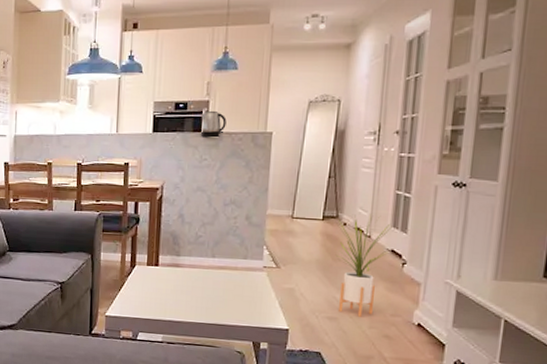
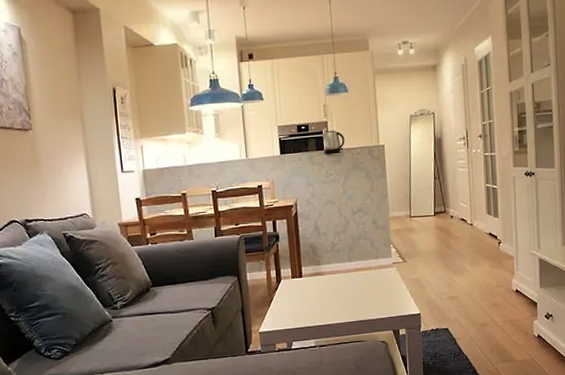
house plant: present [335,214,392,317] -> none [445,205,487,293]

